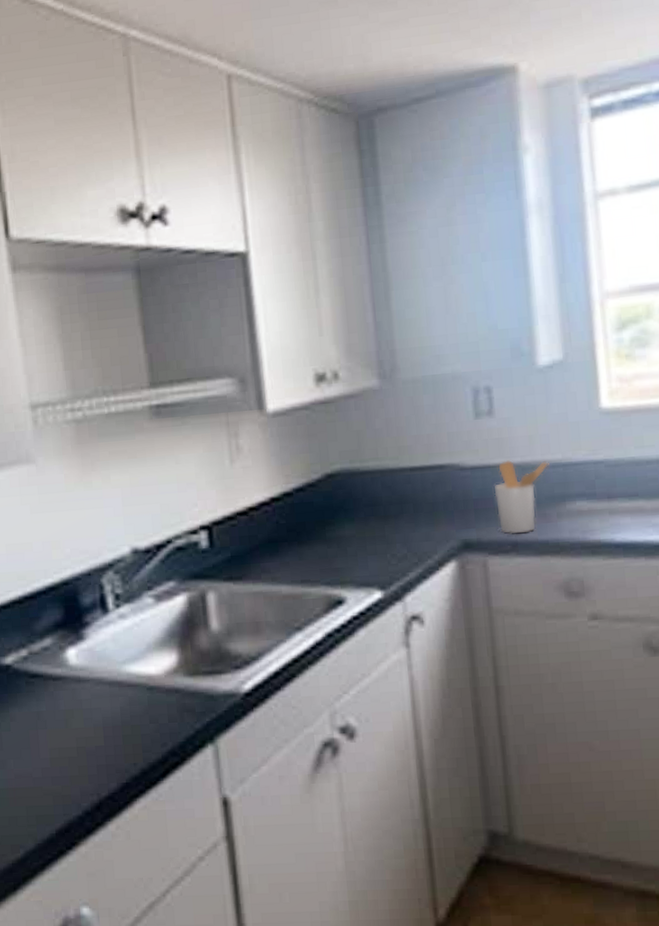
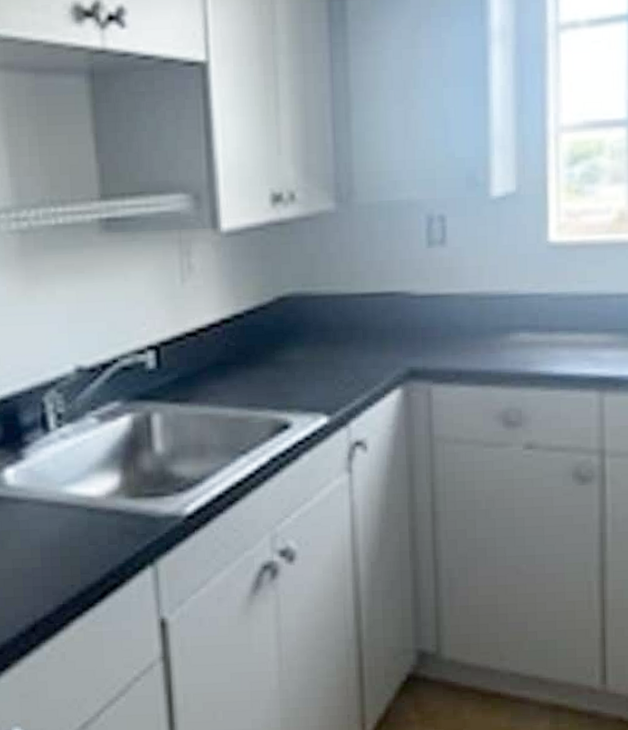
utensil holder: present [493,460,549,535] -> none [442,290,496,364]

